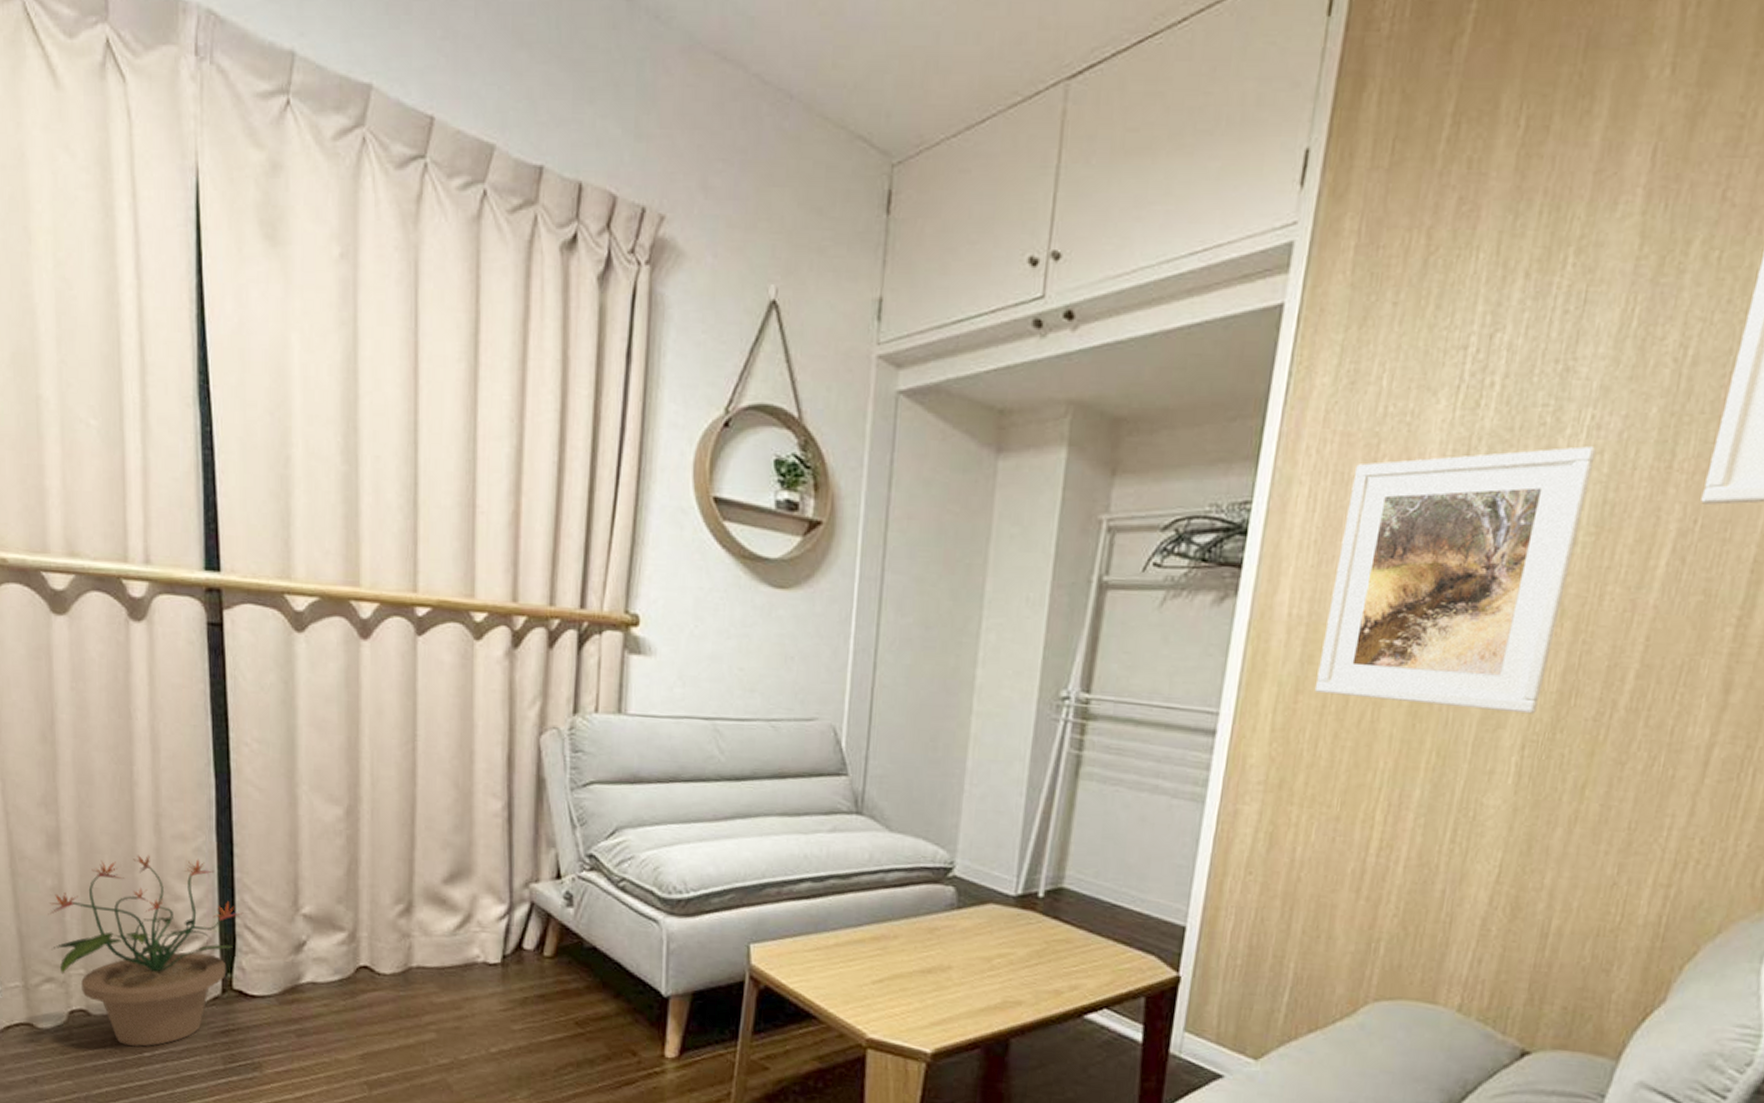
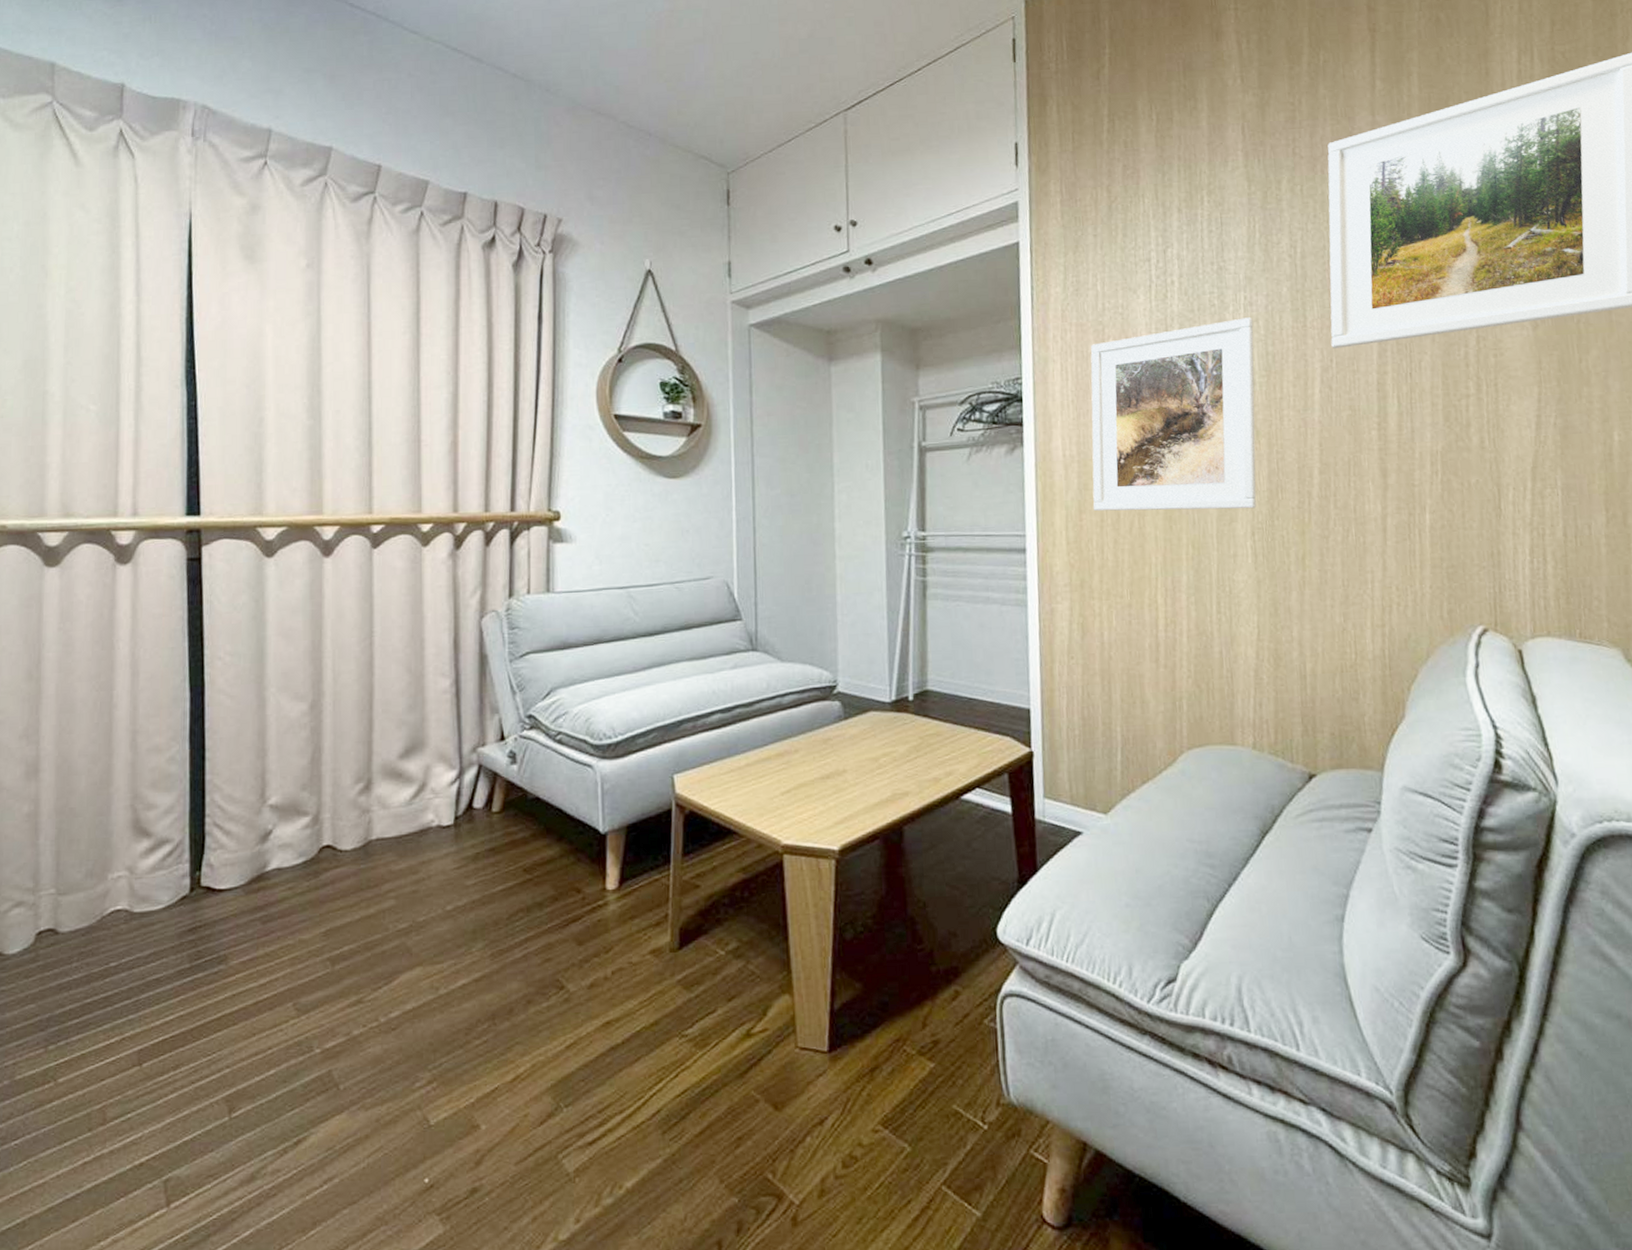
potted plant: present [48,854,243,1047] -> none [22,767,213,959]

